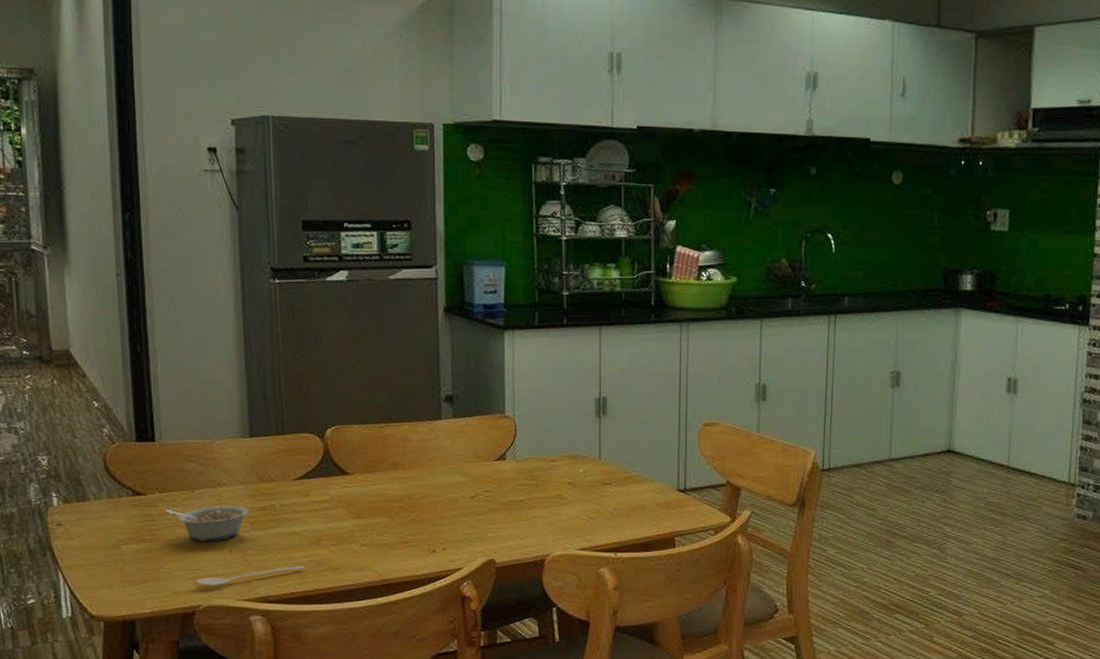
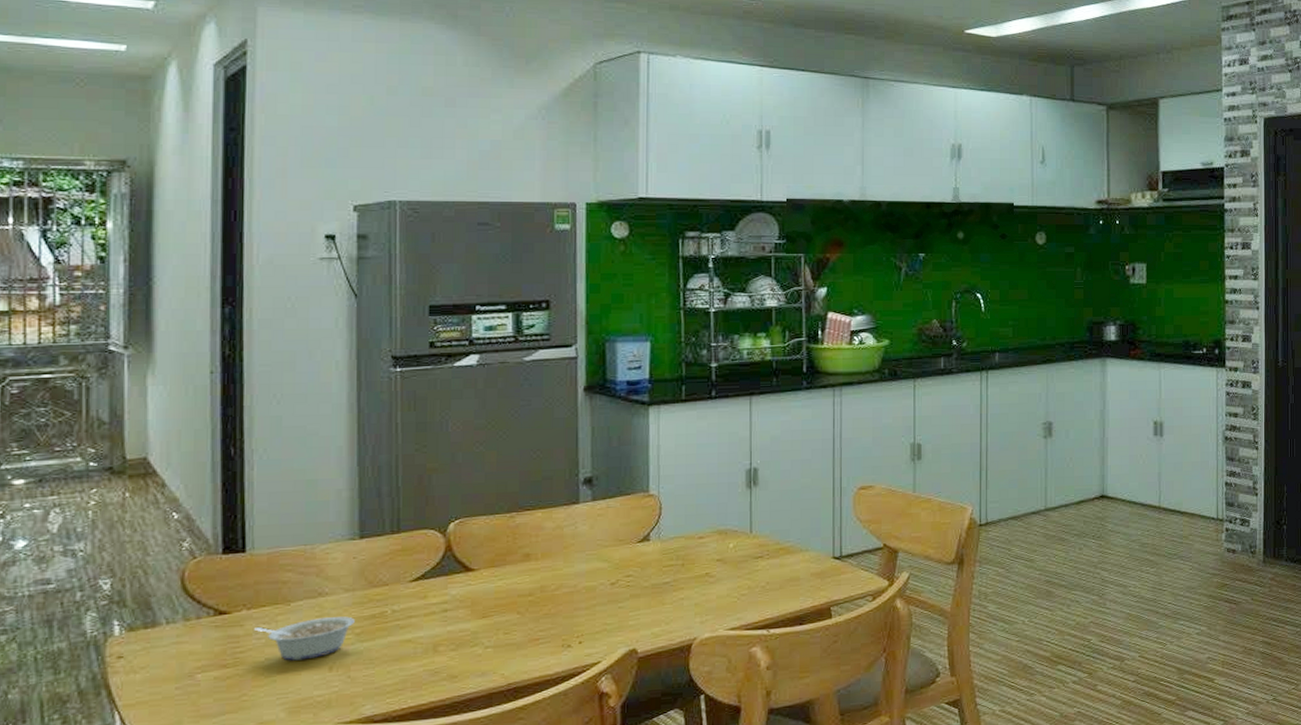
stirrer: present [196,565,306,586] -> none [287,676,420,711]

